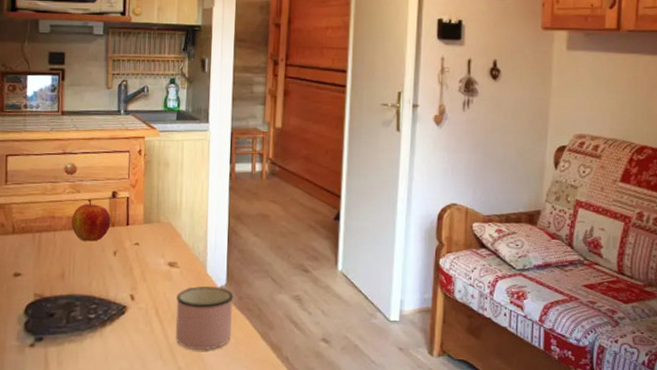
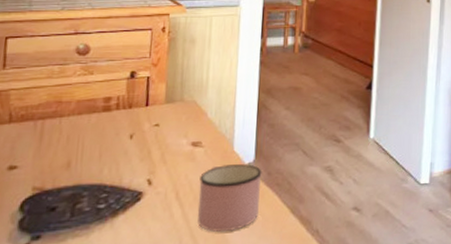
apple: present [71,199,111,242] -> none [81,81,129,126]

